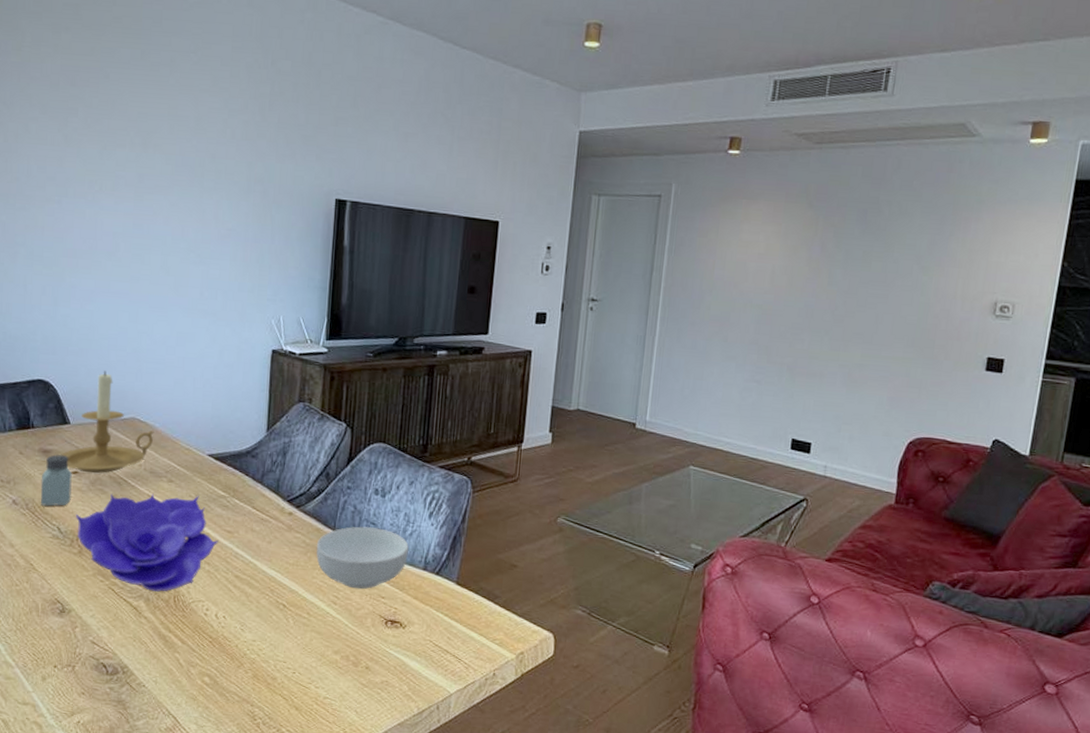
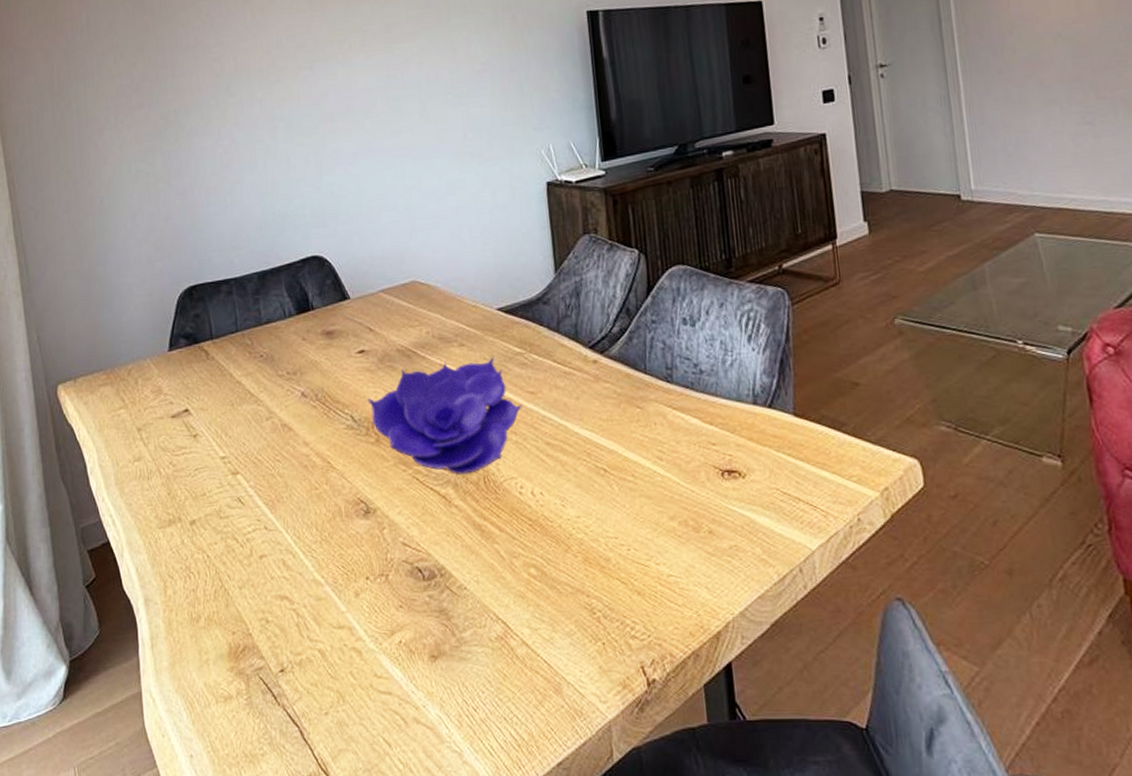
saltshaker: present [40,454,72,506] -> none [327,334,361,394]
candle holder: present [60,371,154,474] -> none [343,235,437,350]
cereal bowl: present [316,526,409,589] -> none [629,363,733,439]

